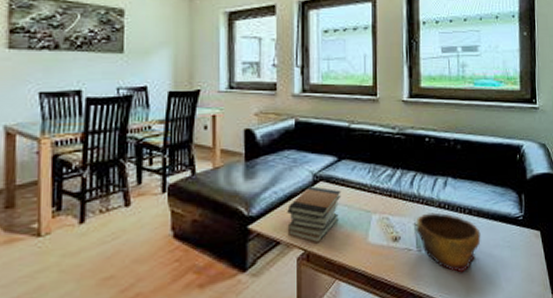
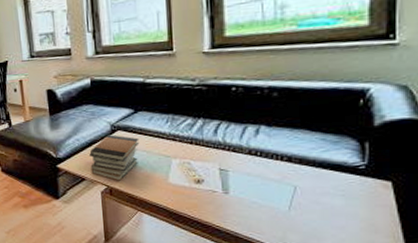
bowl: present [416,212,481,273] -> none [221,159,304,216]

